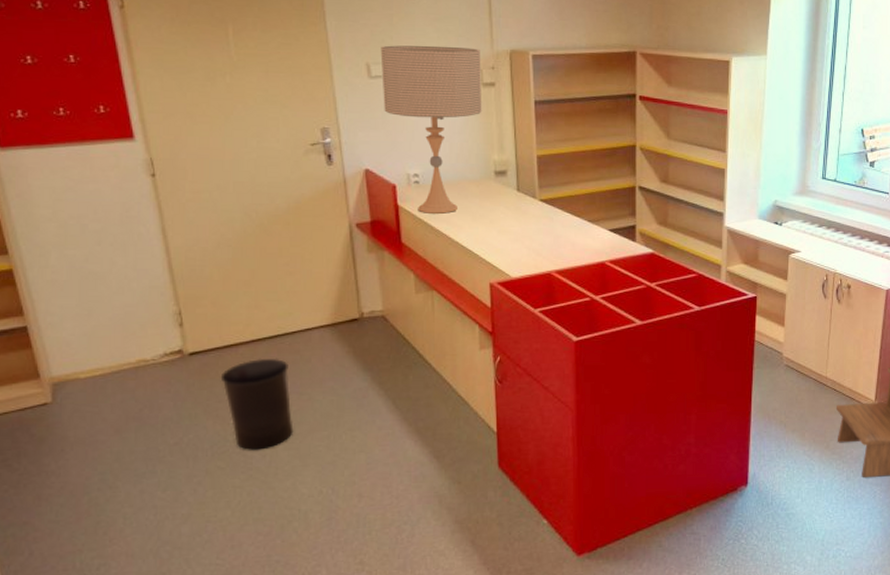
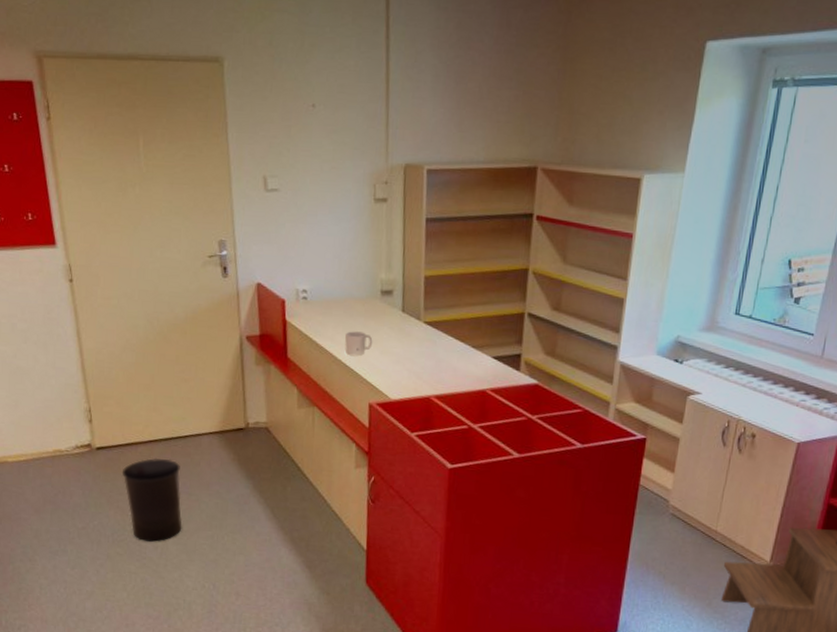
desk lamp: present [380,45,482,214] -> none [277,157,375,331]
mug: none [461,212,490,238] -> present [345,331,373,357]

